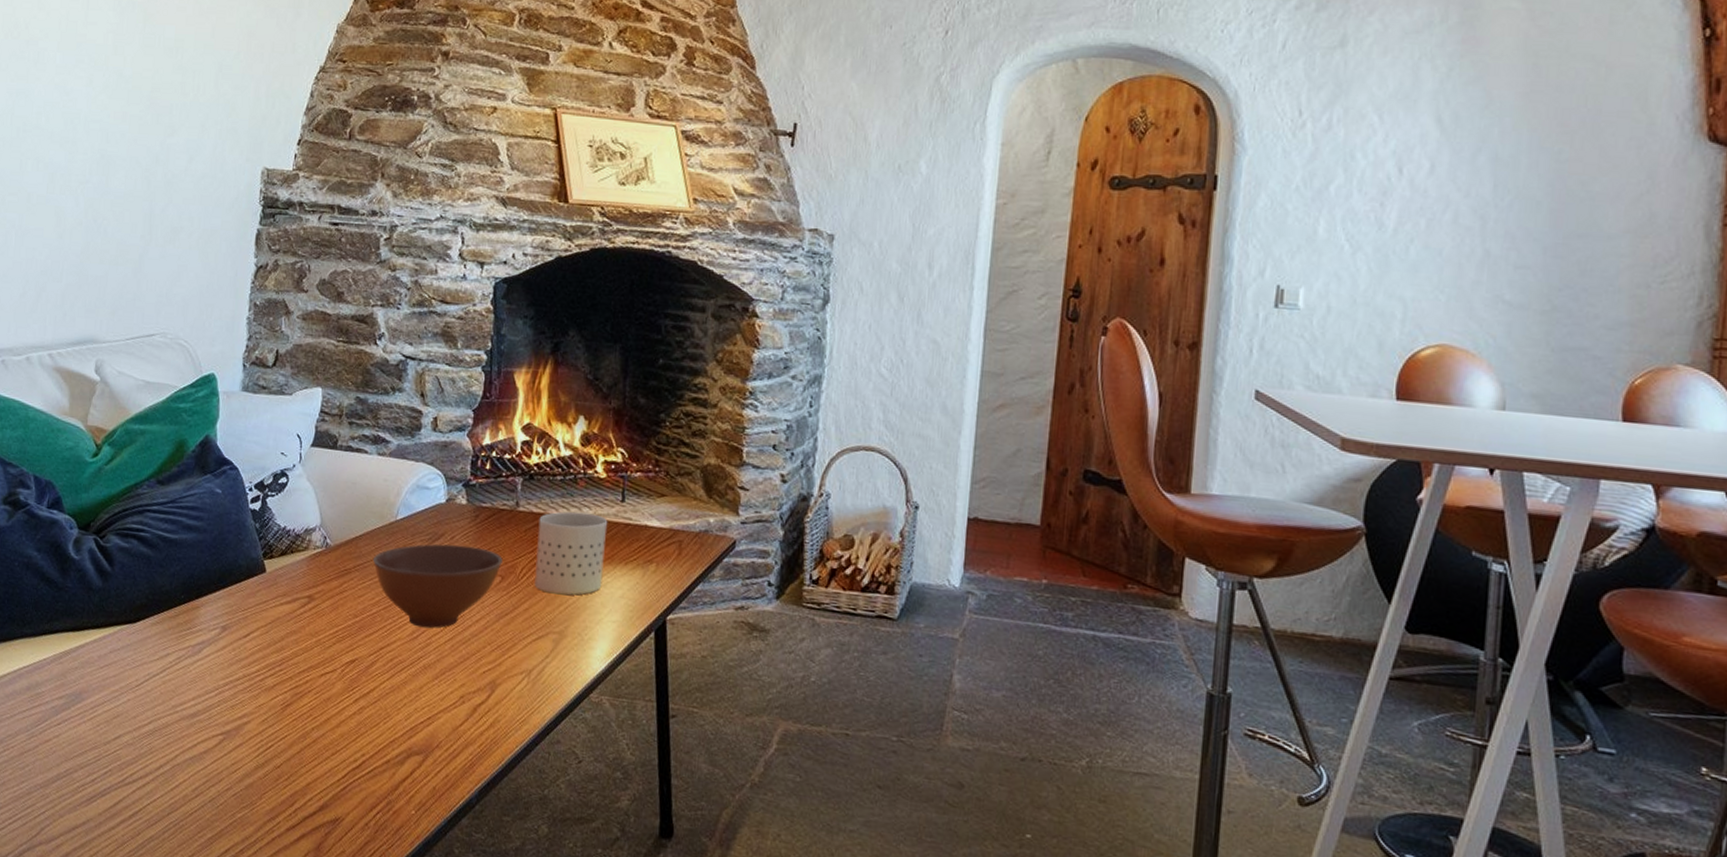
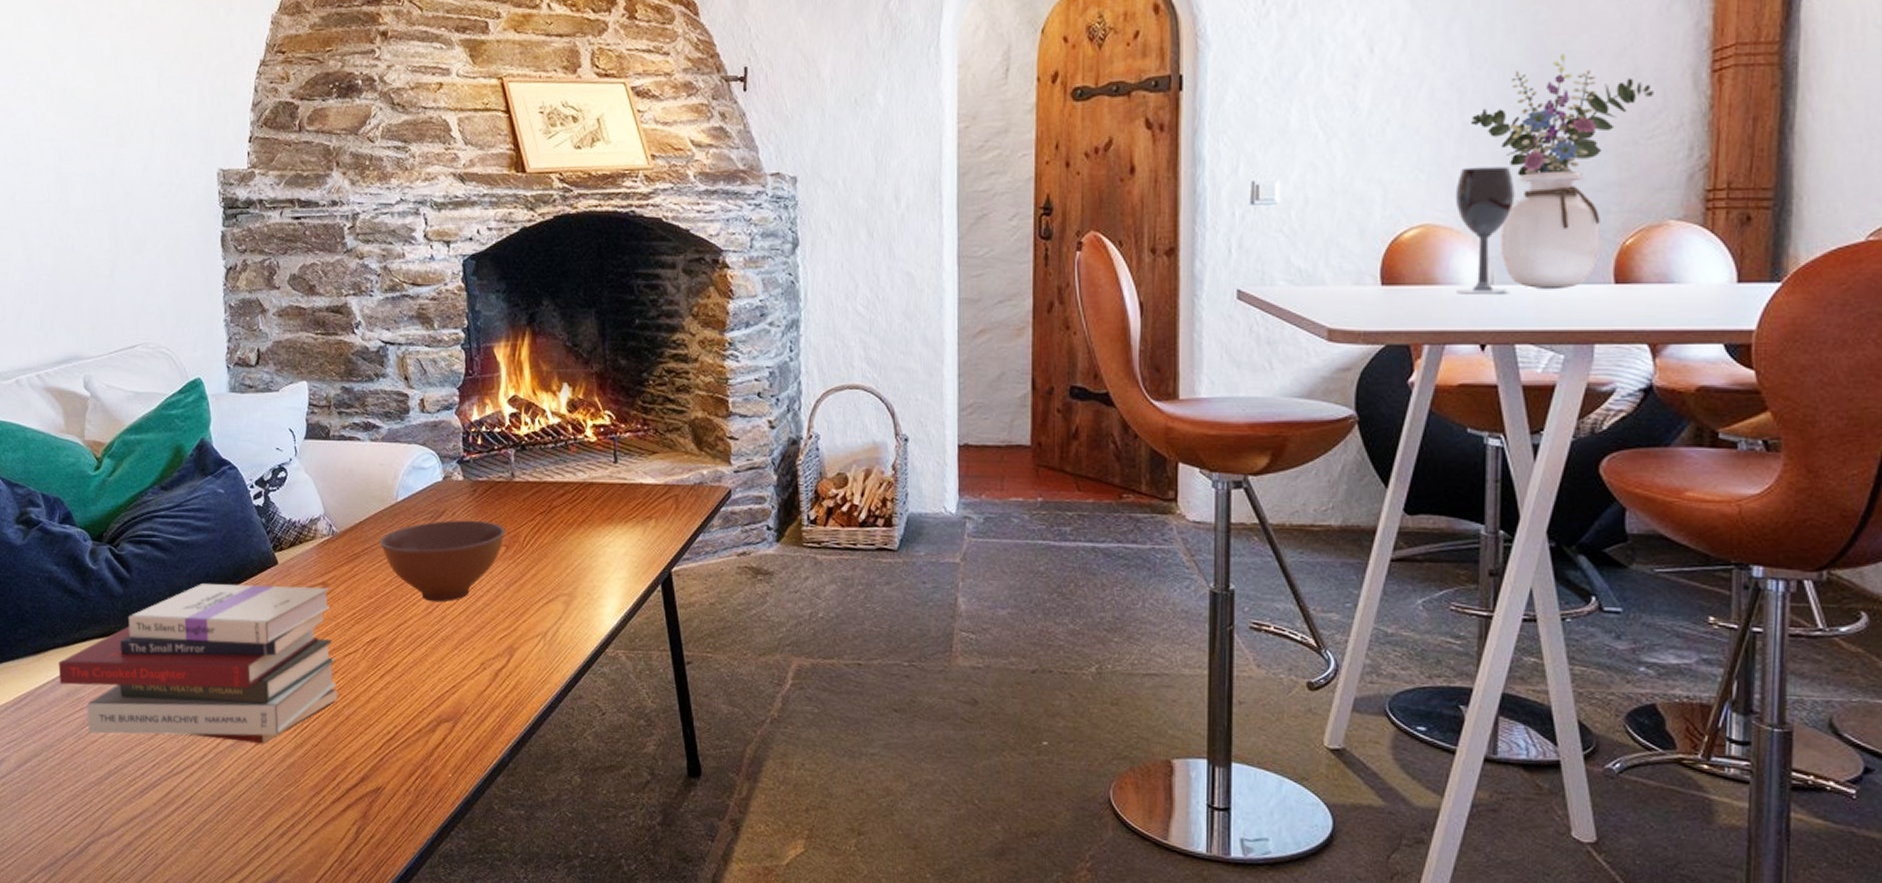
books: none [21,585,315,759] -> present [58,584,338,743]
mug: present [534,511,608,595] -> none [536,477,605,558]
wine glass: none [1469,293,1531,422] -> present [1455,166,1515,296]
bouquet: none [1490,193,1667,422] -> present [1470,53,1654,290]

